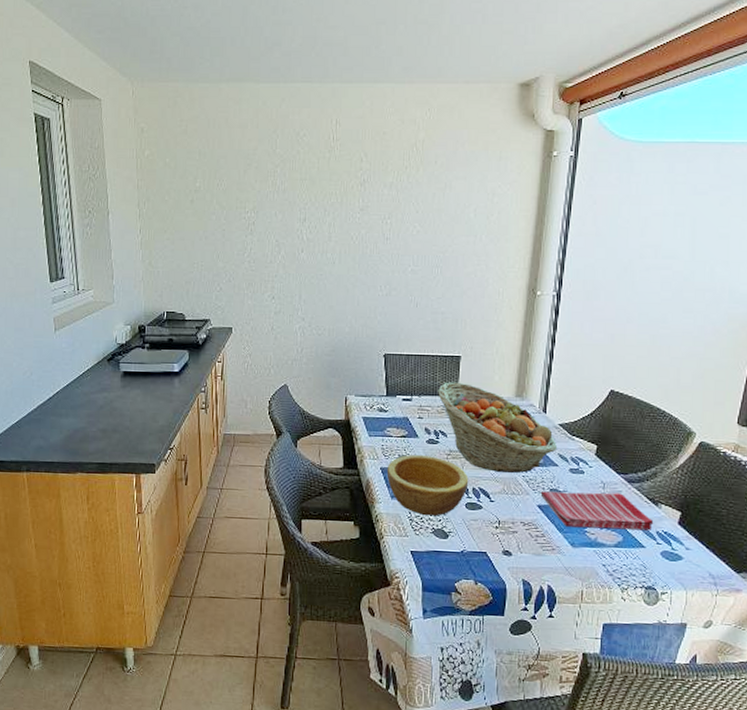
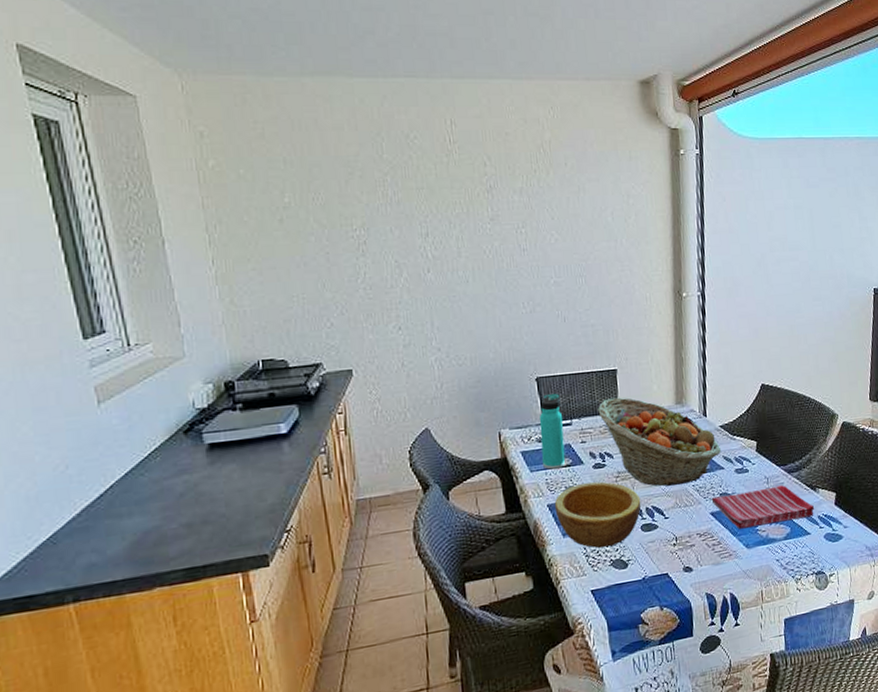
thermos bottle: none [381,370,405,438] -> present [539,392,566,470]

